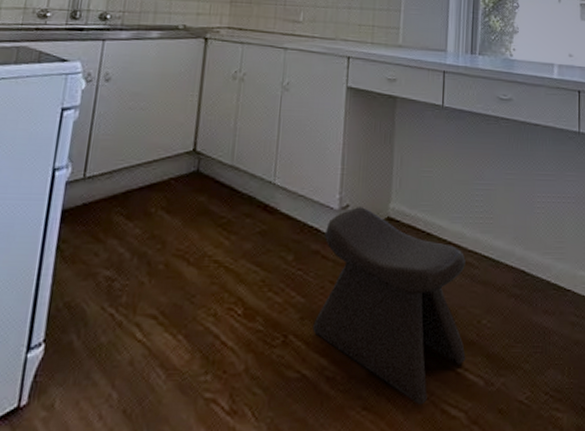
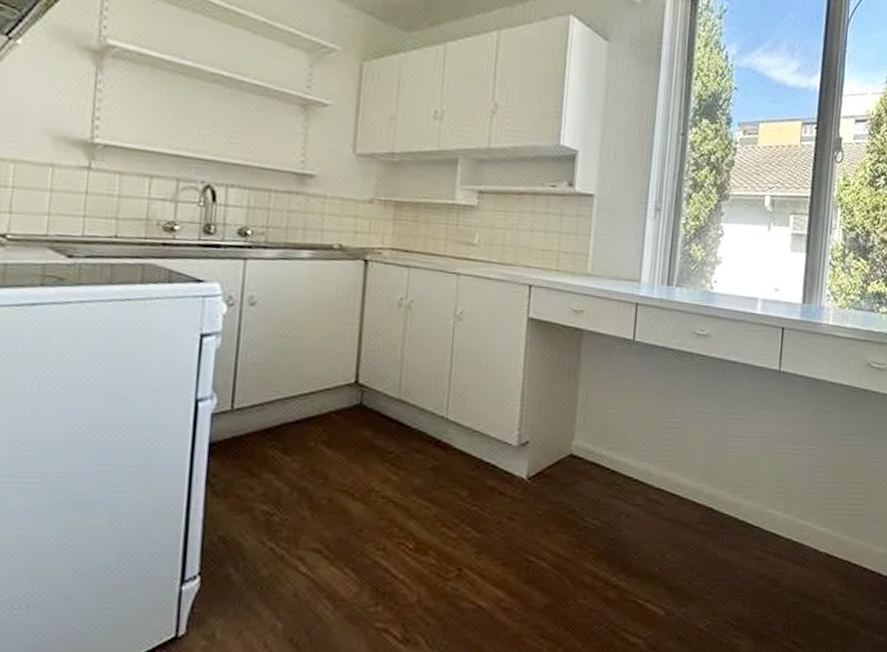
stool: present [313,205,466,405] -> none [489,442,652,633]

